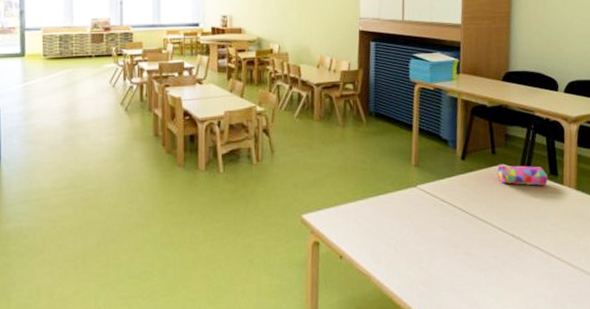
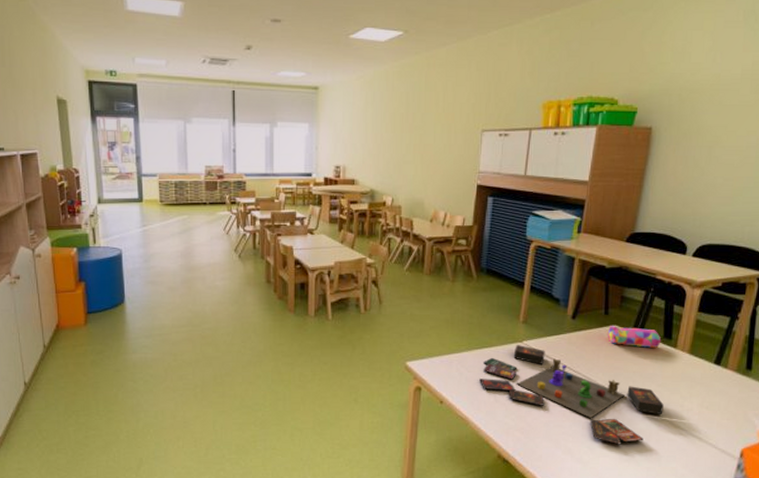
board game: none [378,190,561,292] -> present [479,345,664,445]

